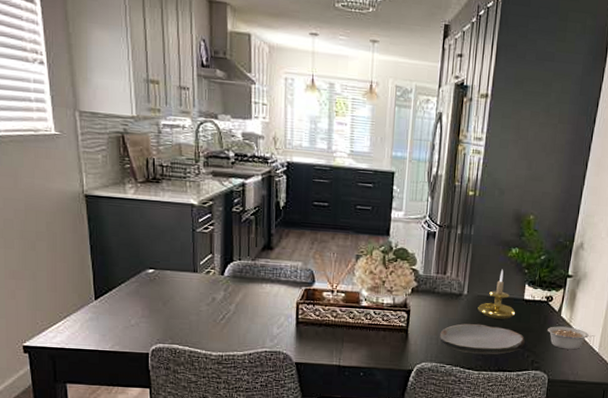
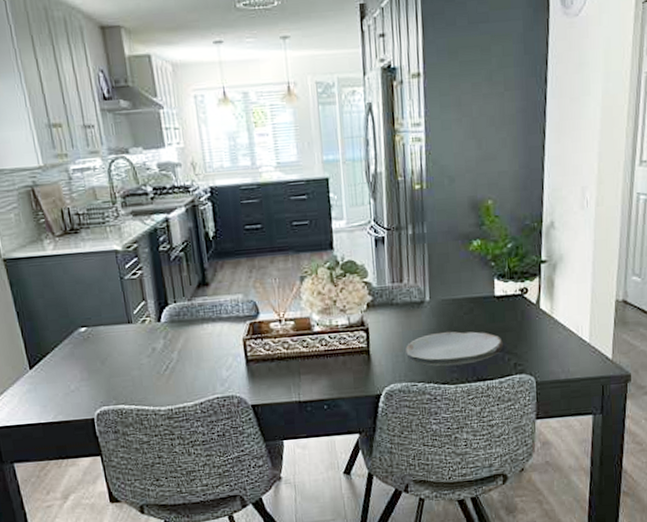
candle holder: present [477,269,516,319] -> none [444,266,488,323]
legume: present [547,326,595,350] -> none [526,319,583,346]

